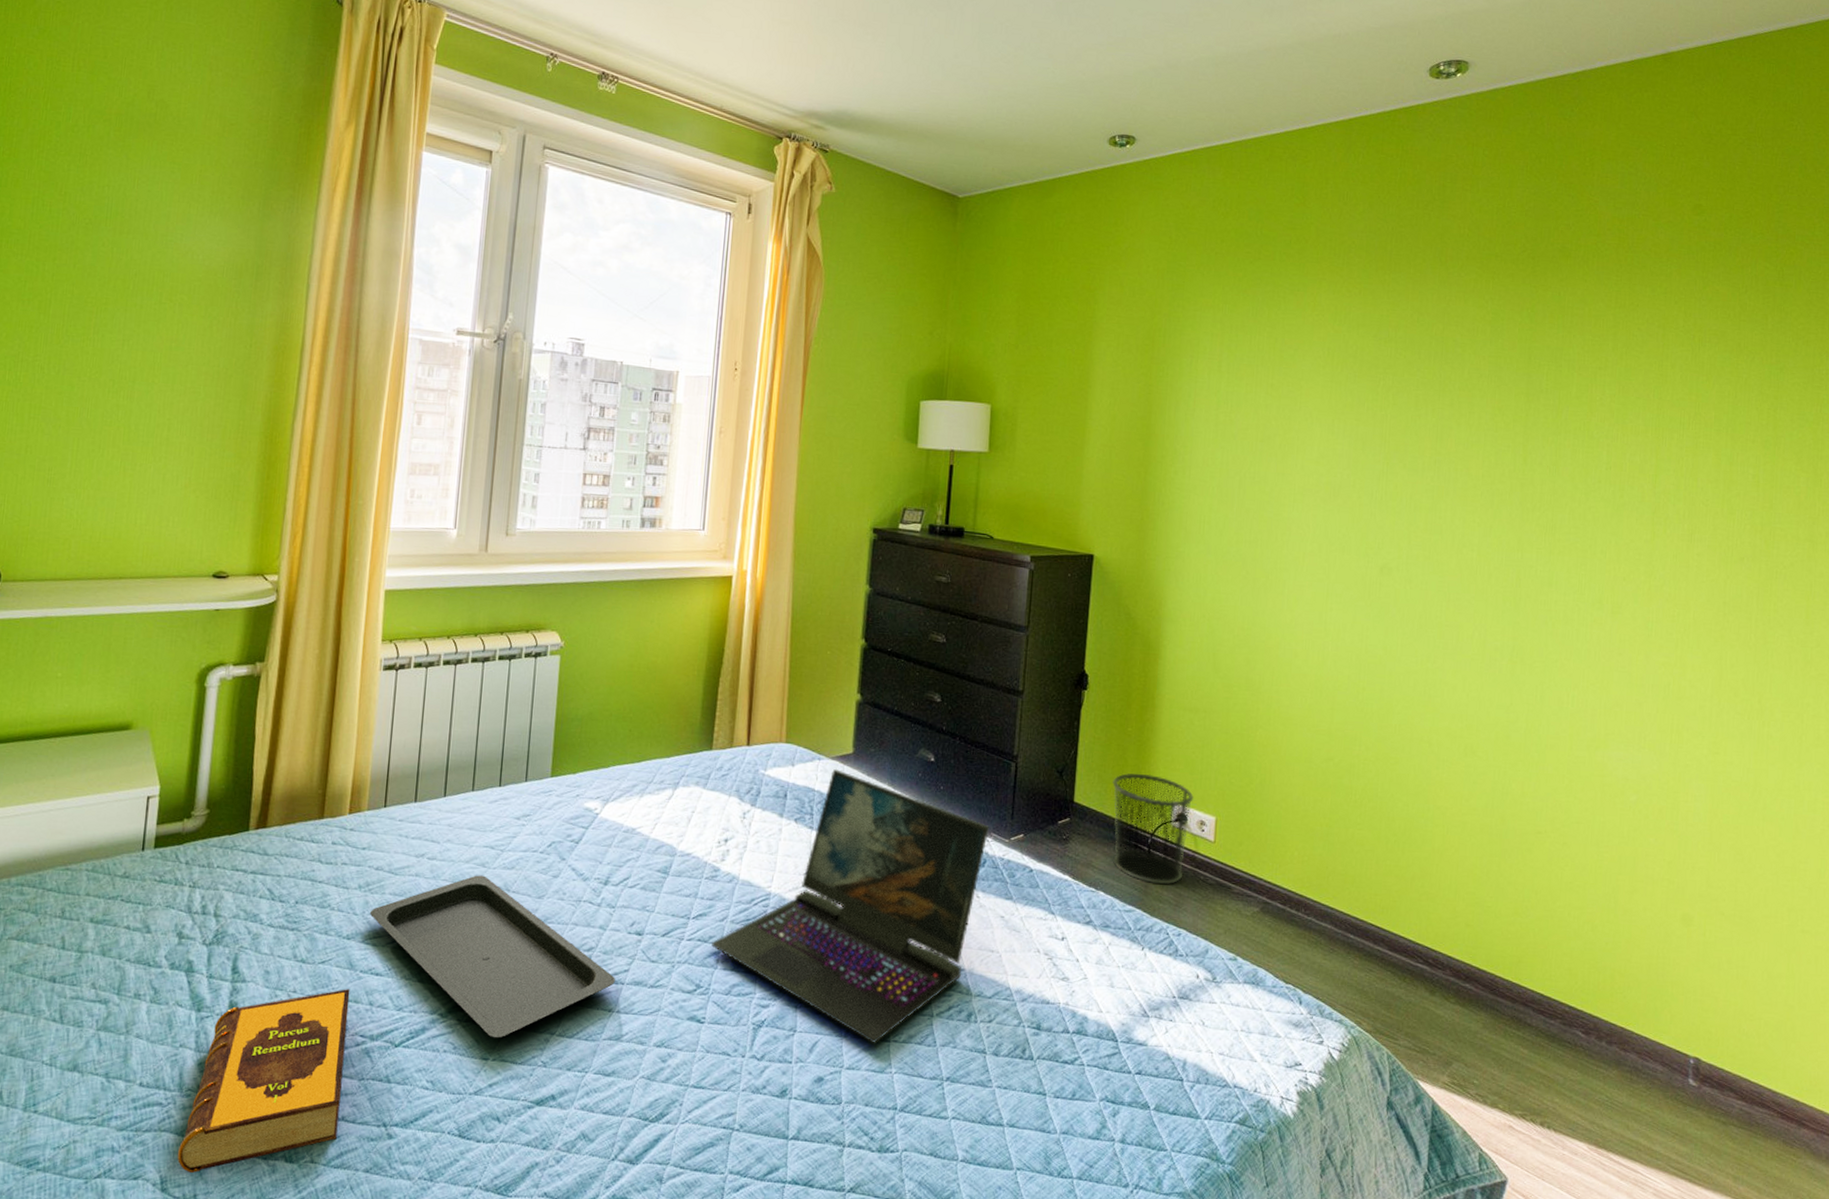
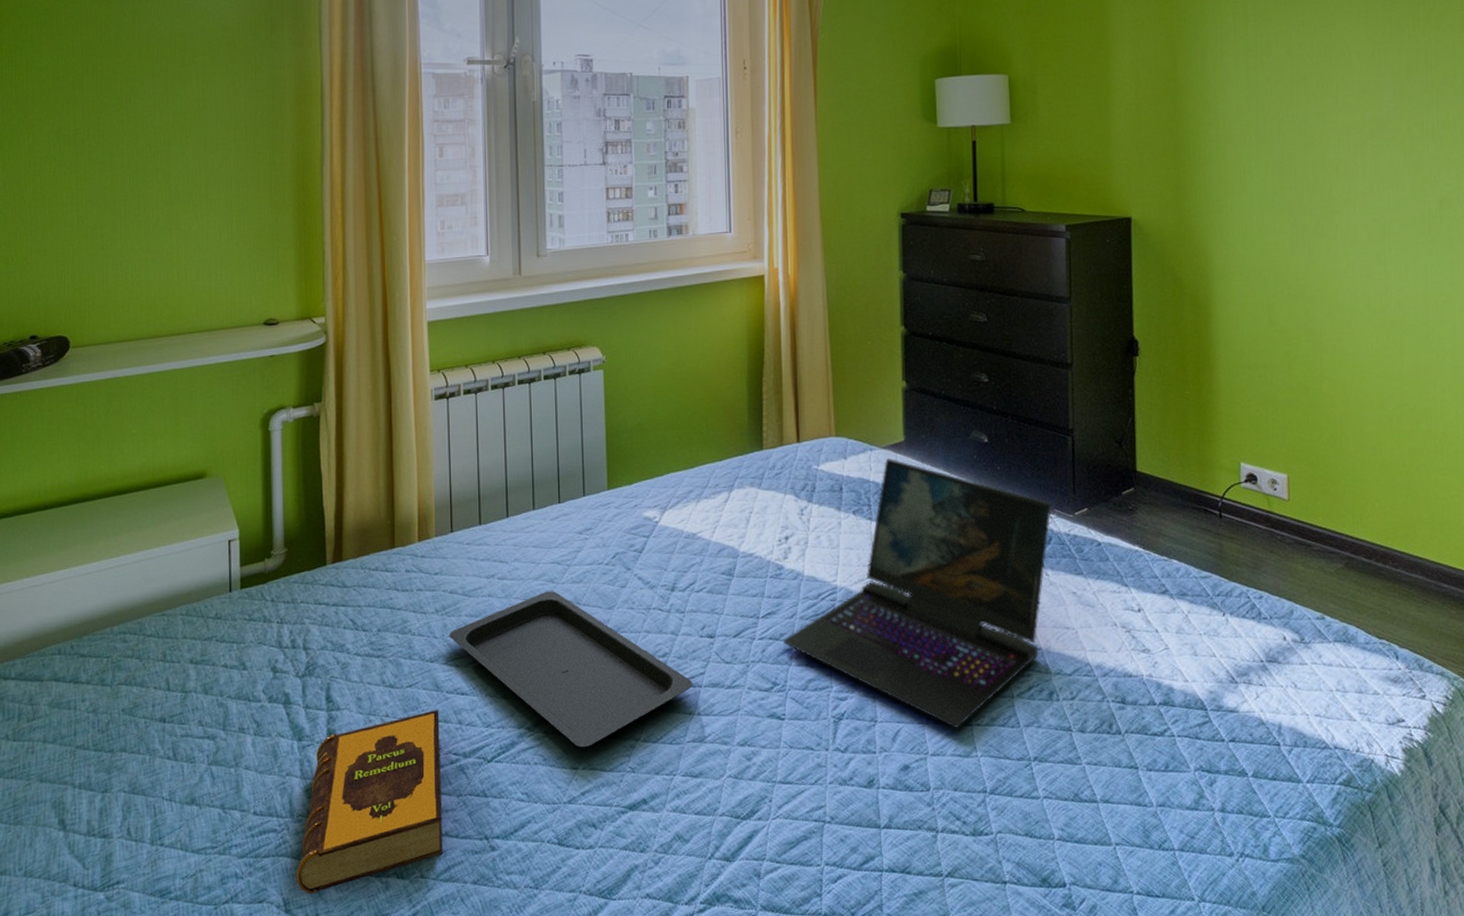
waste bin: present [1113,773,1194,885] -> none [1175,436,1262,548]

